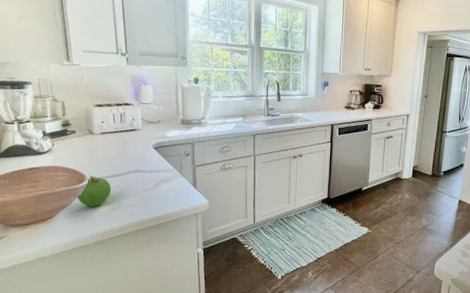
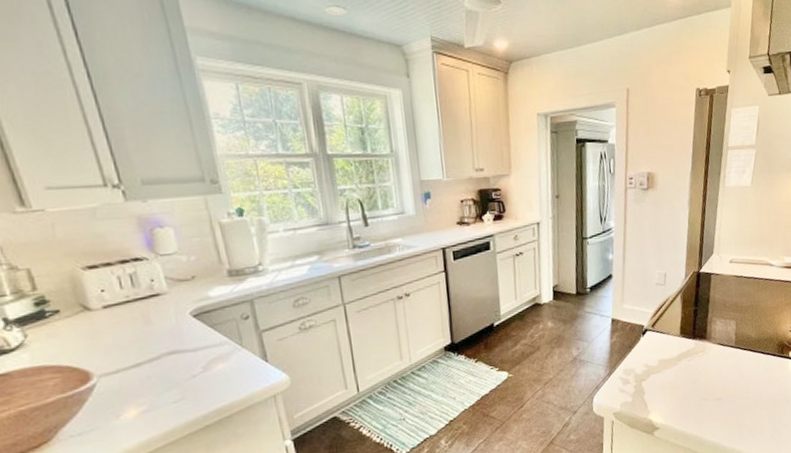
fruit: present [75,176,112,207] -> none [79,370,138,416]

